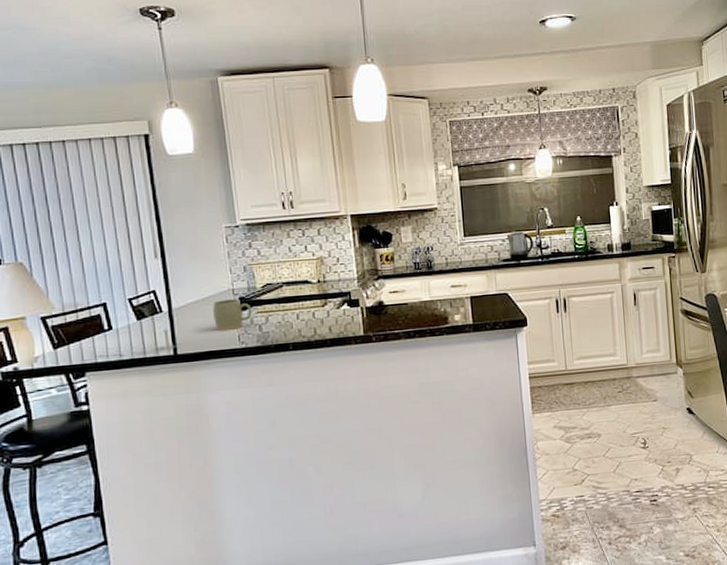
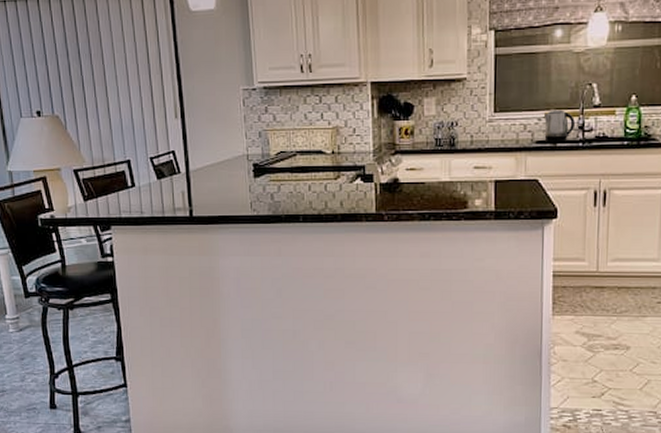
mug: present [213,299,252,331] -> none [228,165,265,196]

